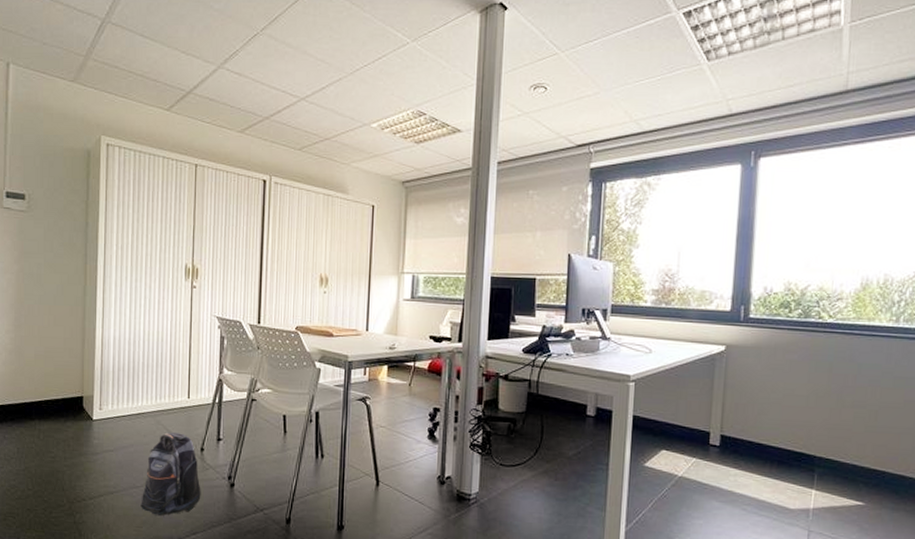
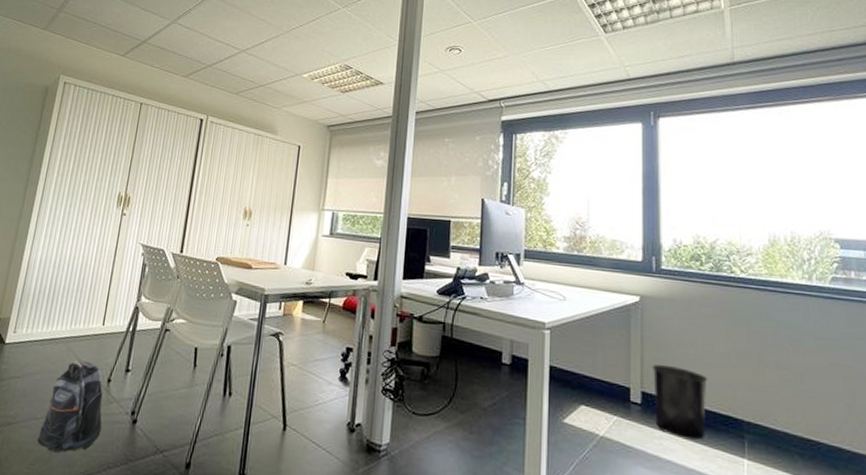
waste bin: none [732,410,785,475] -> present [651,364,707,440]

